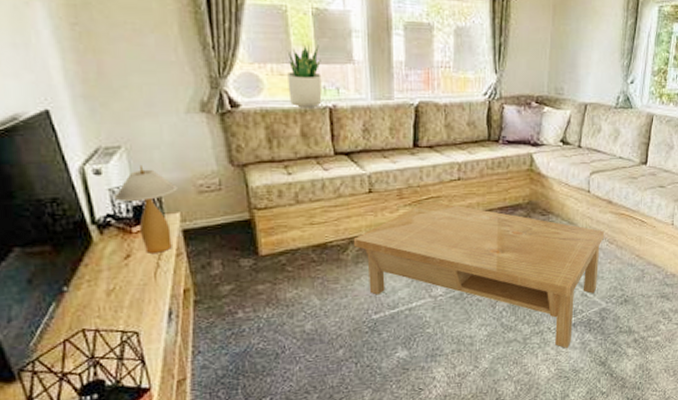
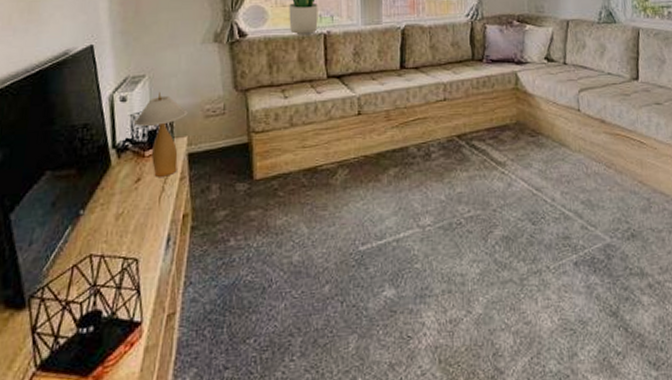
coffee table: present [353,201,605,348] -> none [342,122,601,293]

